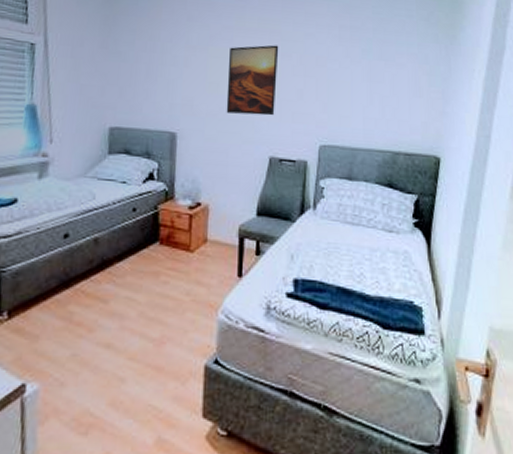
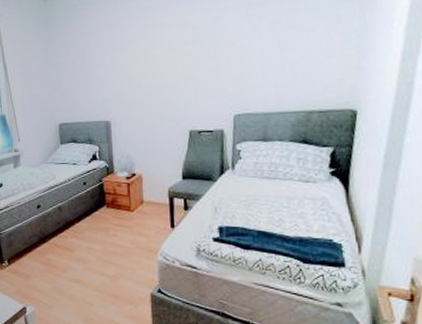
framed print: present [226,45,279,116] -> none [147,34,191,99]

